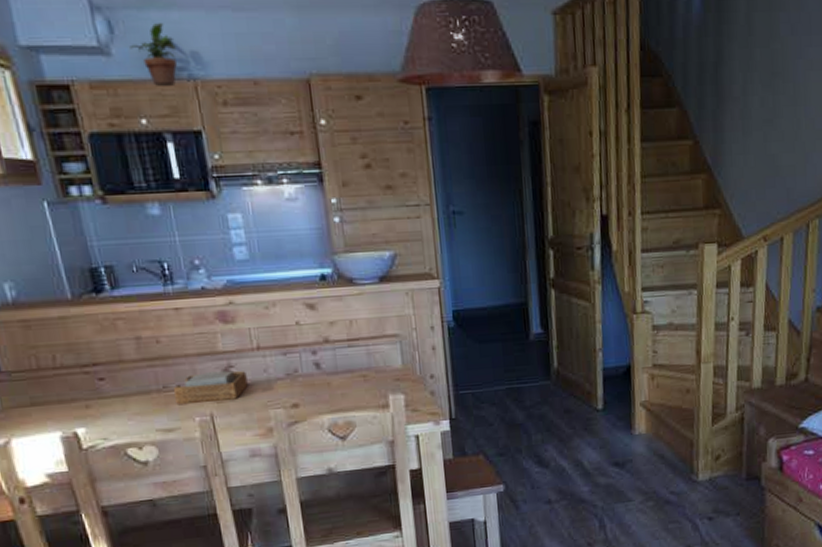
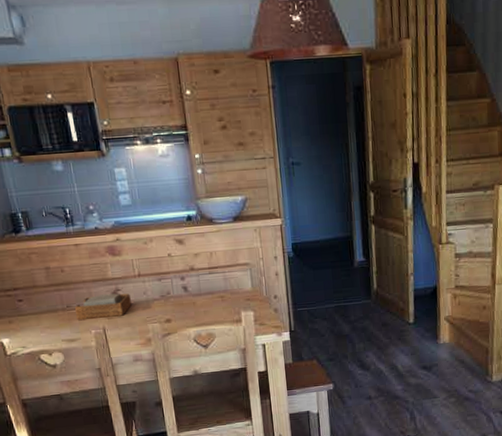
potted plant: present [129,23,178,87] -> none [38,17,75,68]

